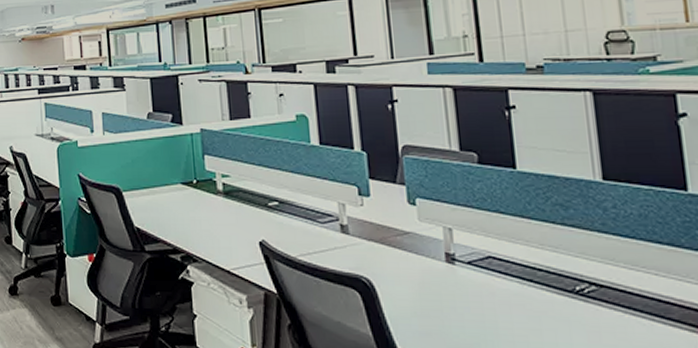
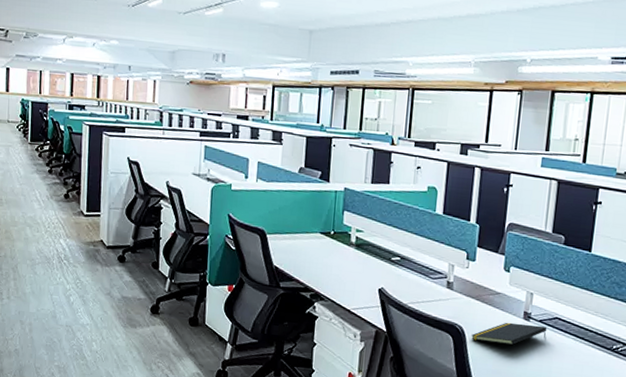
notepad: none [382,268,482,296] -> present [470,322,547,345]

